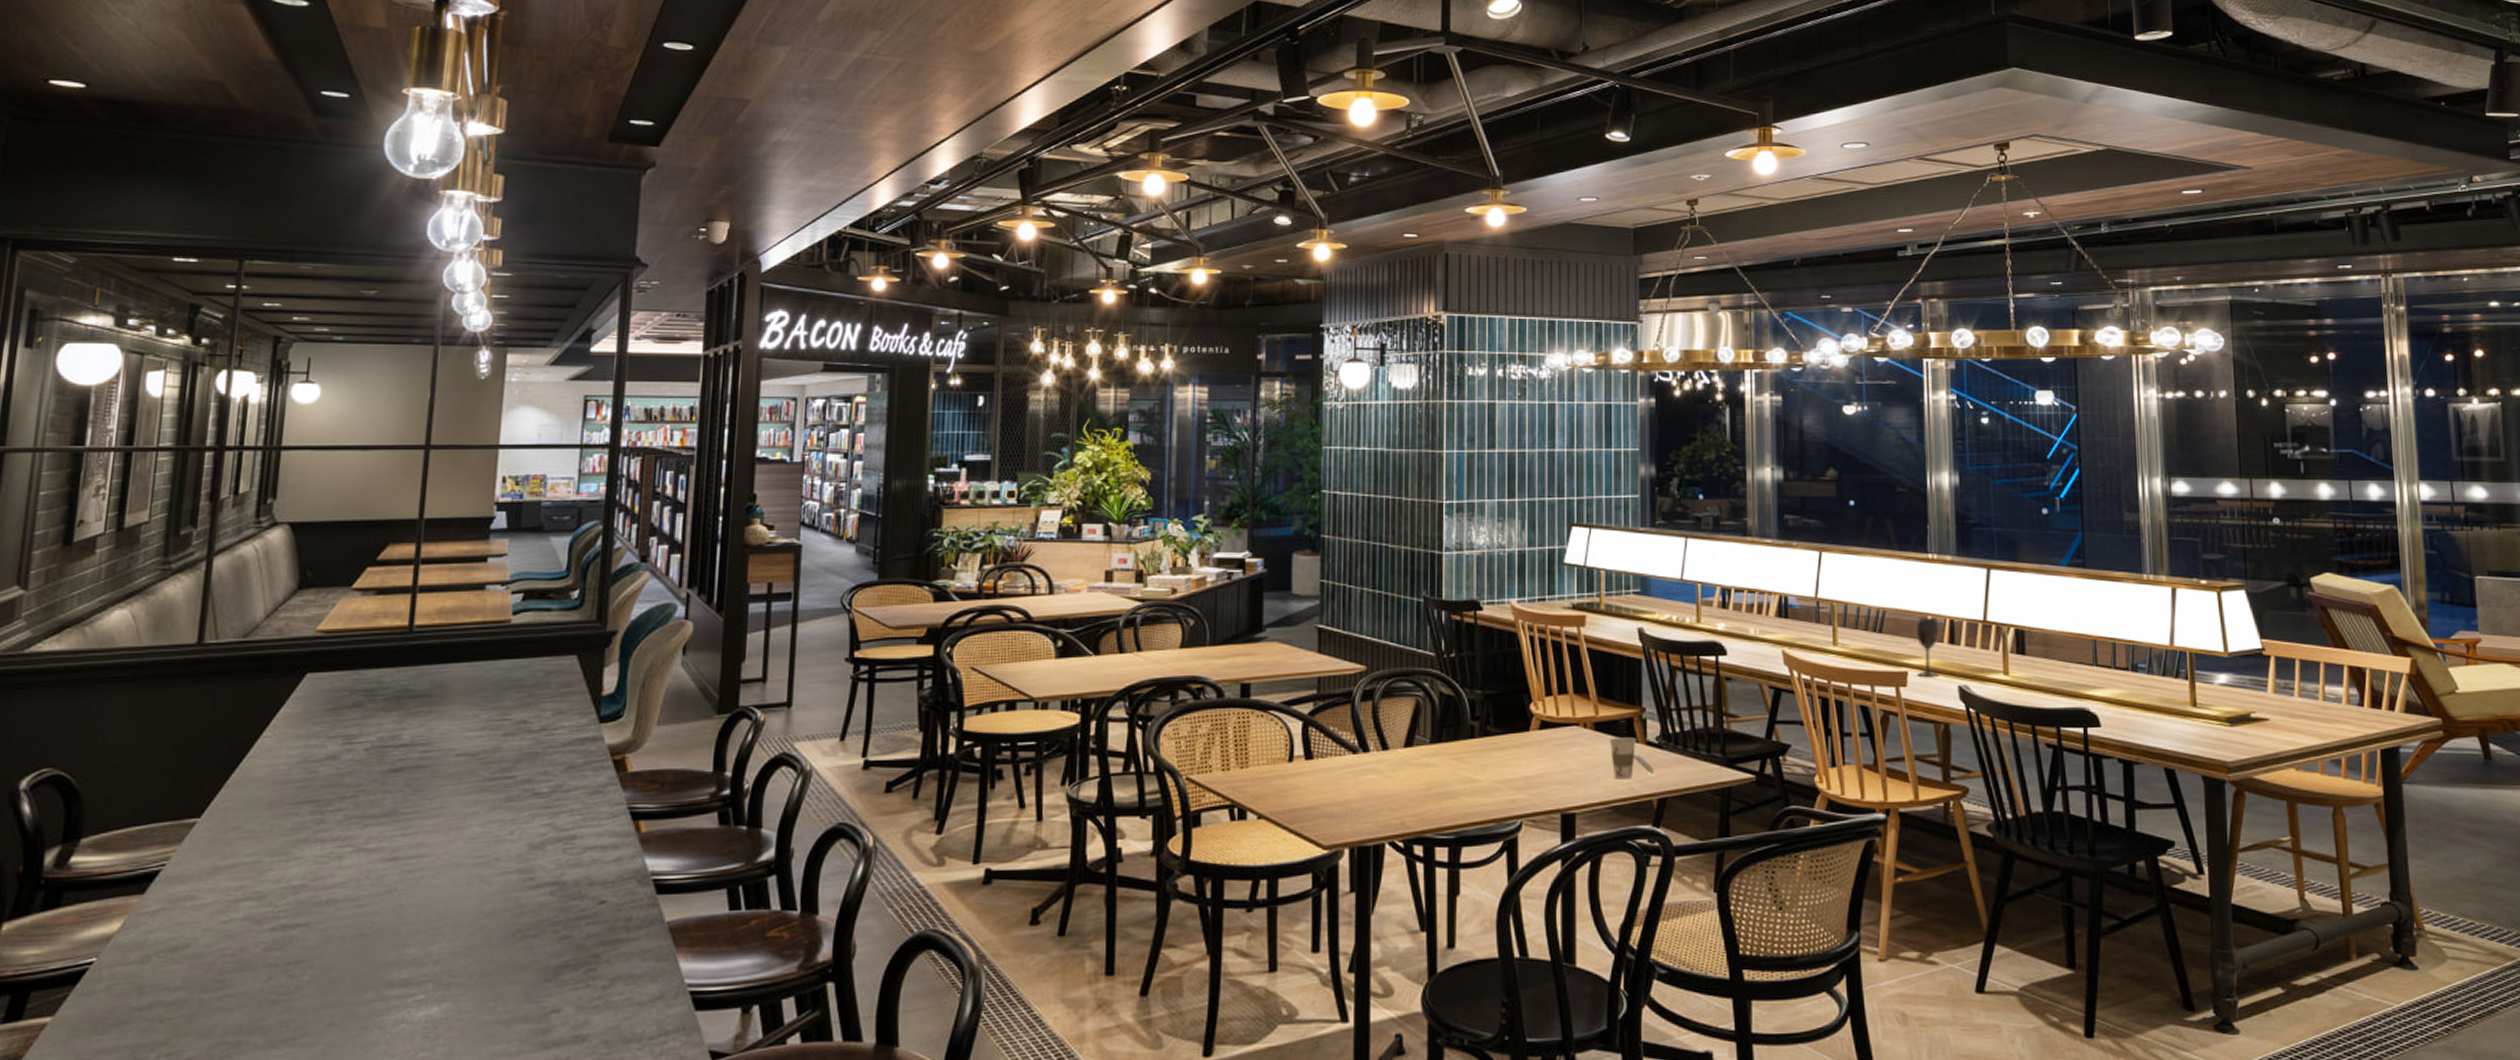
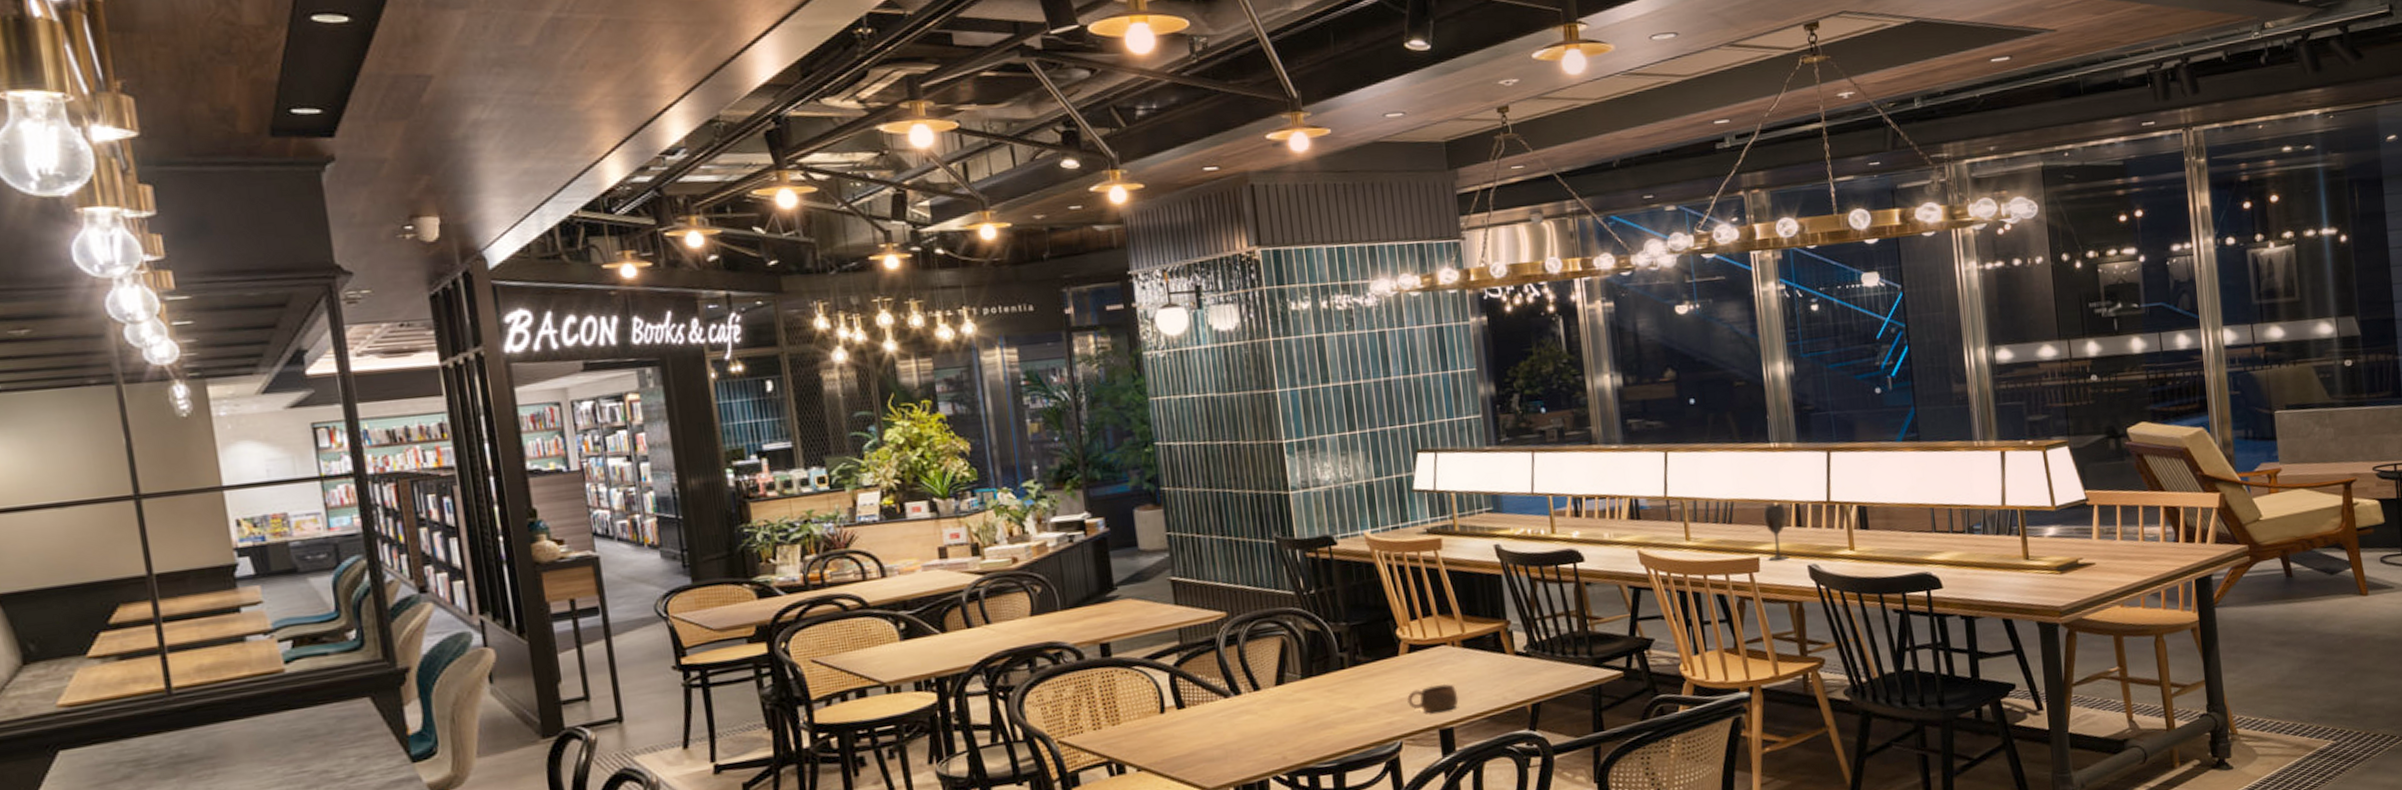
cup: none [1533,765,1584,796] -> present [1407,683,1459,714]
cup: present [1609,737,1654,780] -> none [1478,649,1526,691]

